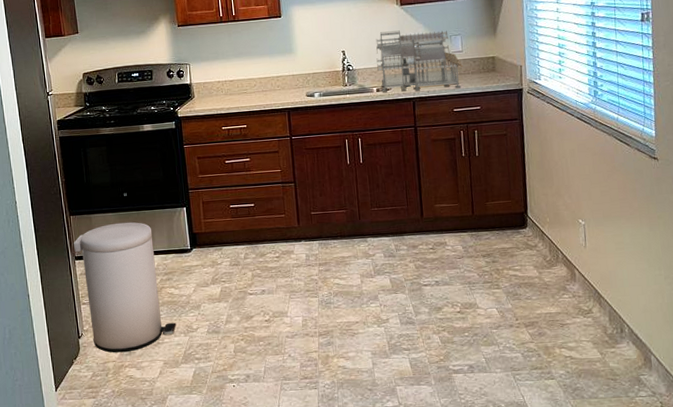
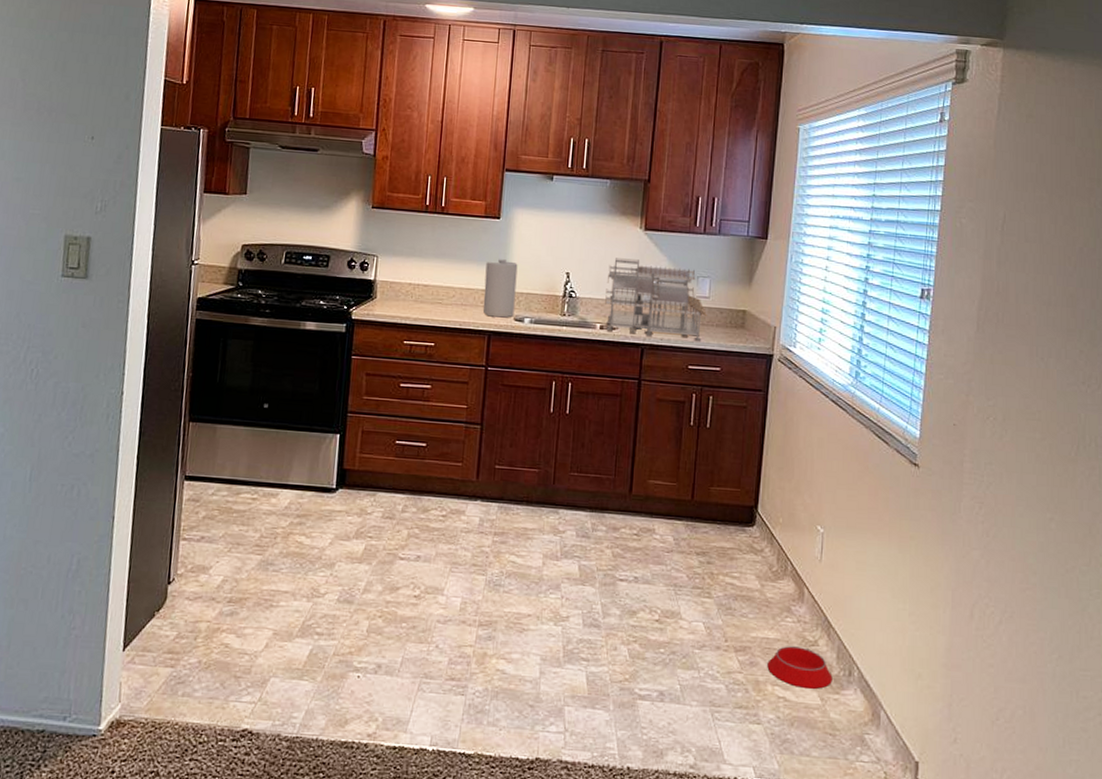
pedal bin: present [74,222,176,353] -> none [186,440,299,612]
paper towel holder: none [276,49,306,97] -> present [482,259,518,318]
pet bowl: none [553,316,608,347] -> present [767,646,833,689]

